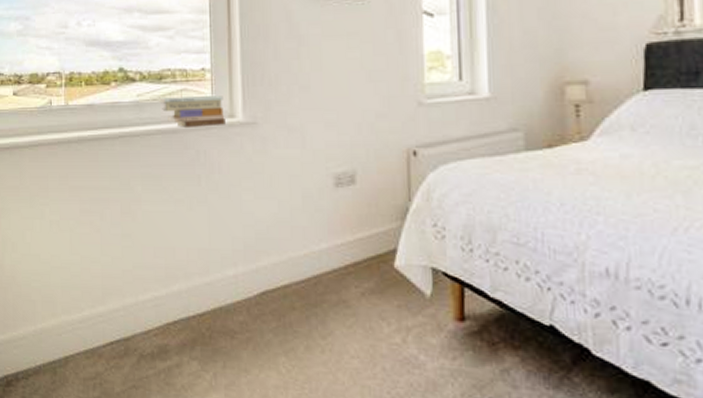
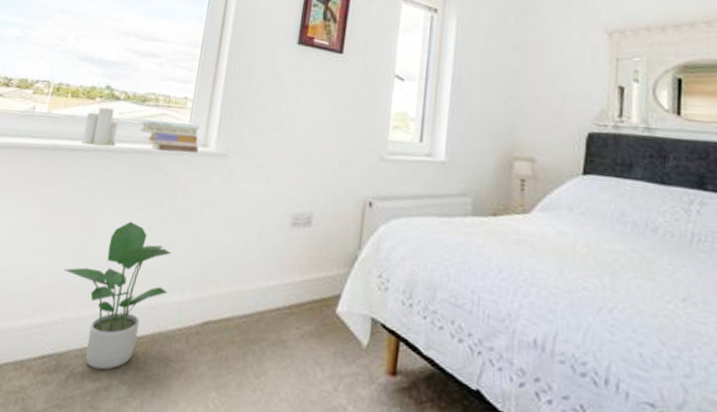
candle: none [105,88,141,133] -> present [81,105,119,147]
potted plant: none [114,203,221,349] -> present [63,221,171,371]

